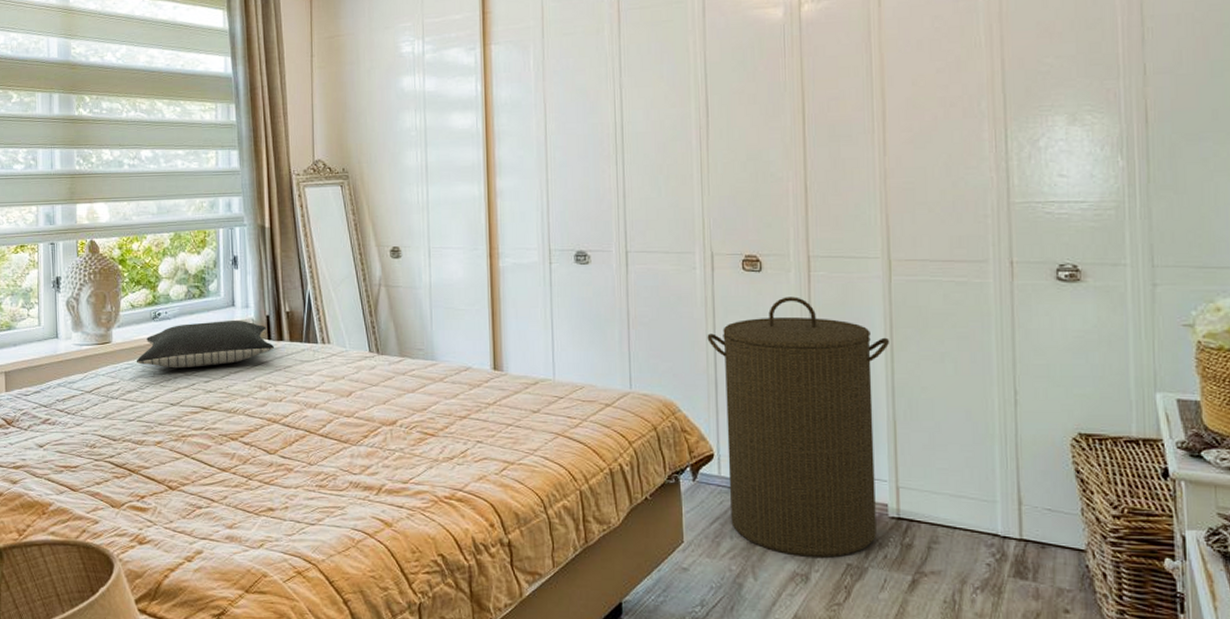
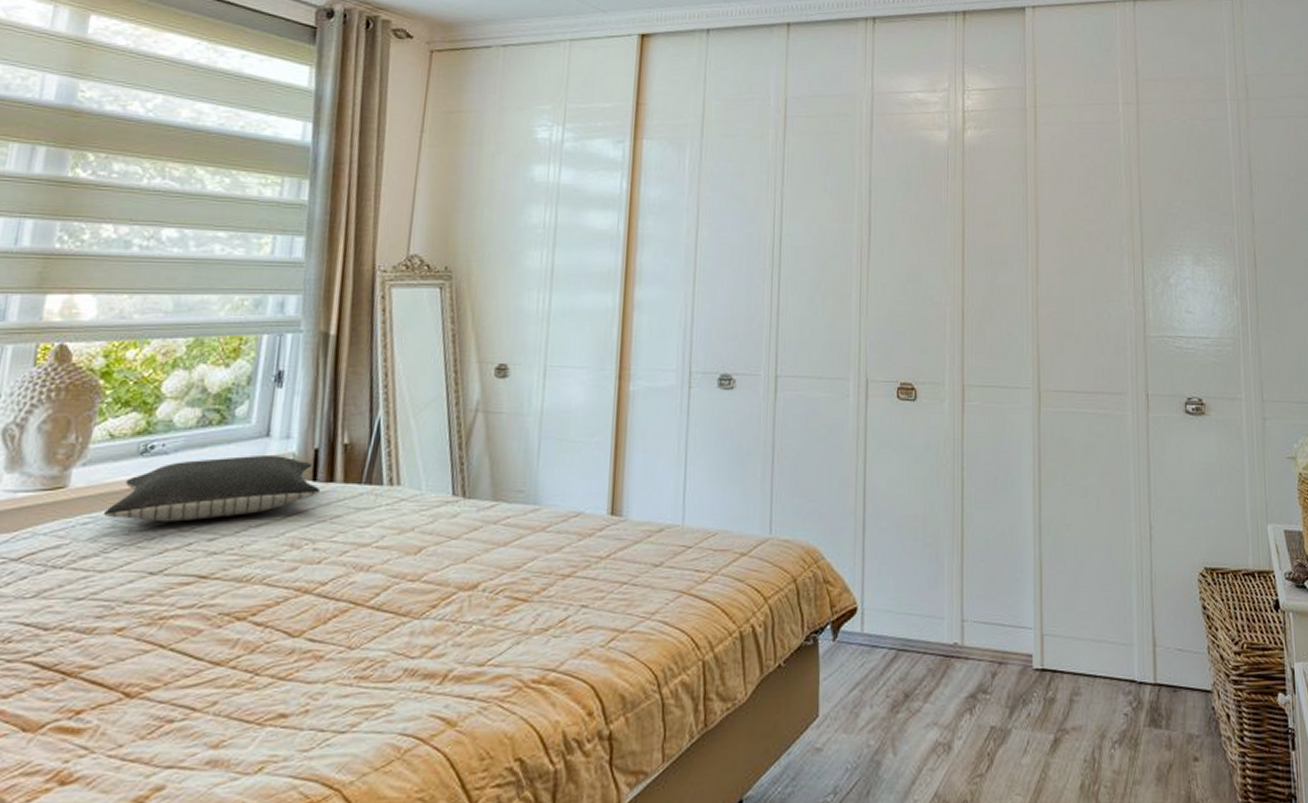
laundry hamper: present [707,297,889,558] -> none [857,428,1037,723]

